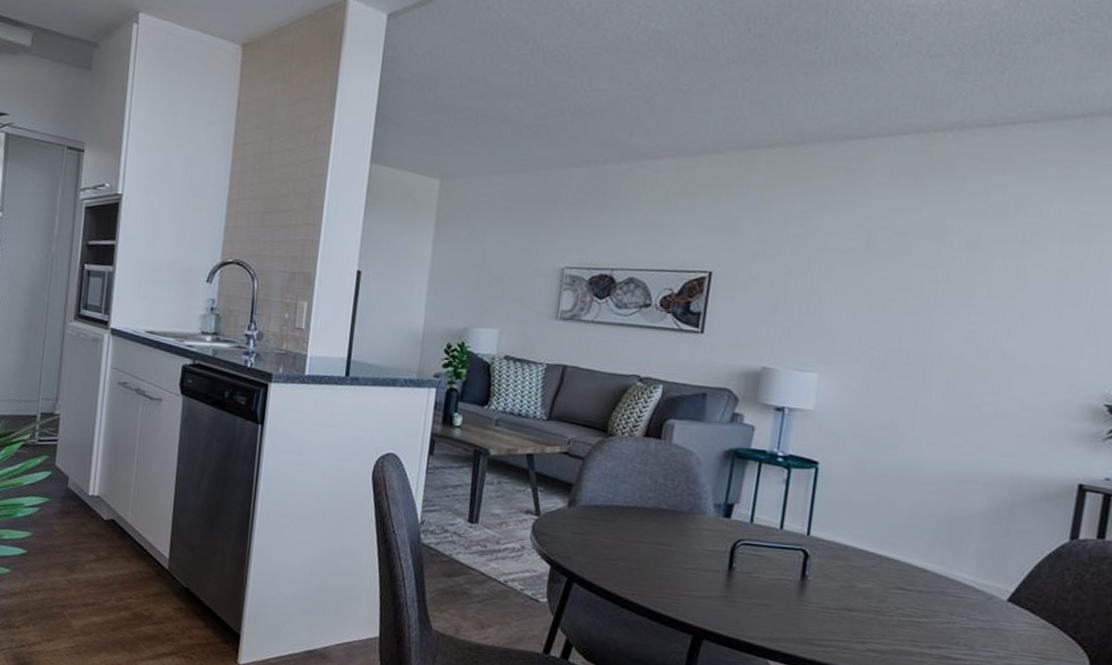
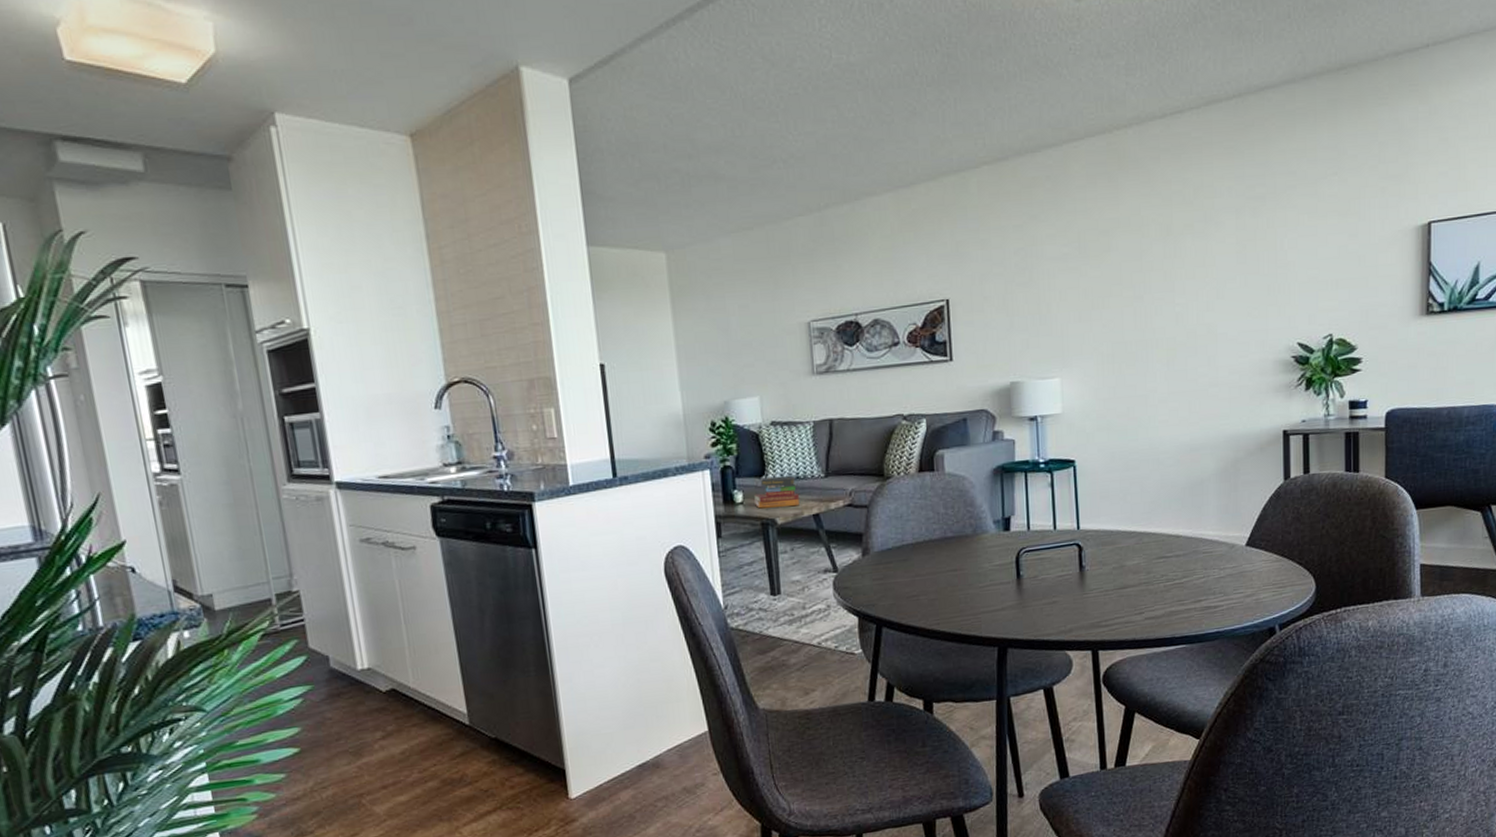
books: none [472,407,518,442] -> present [754,476,800,509]

